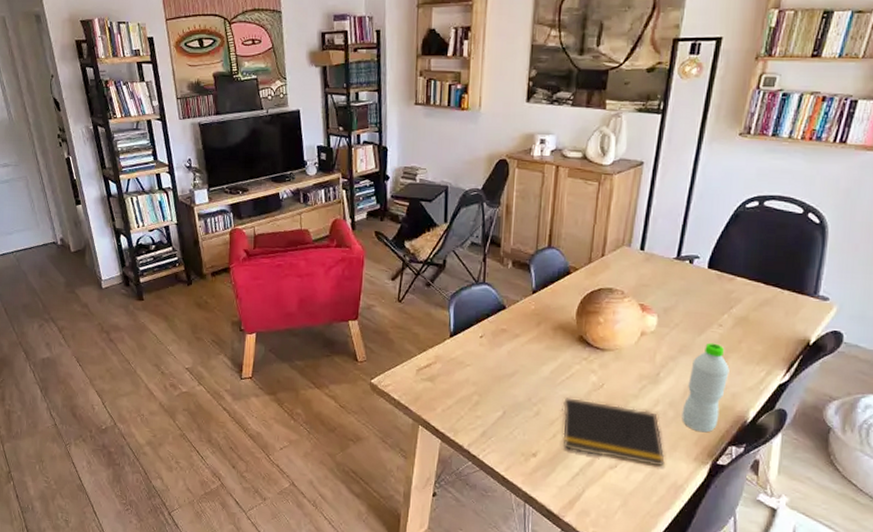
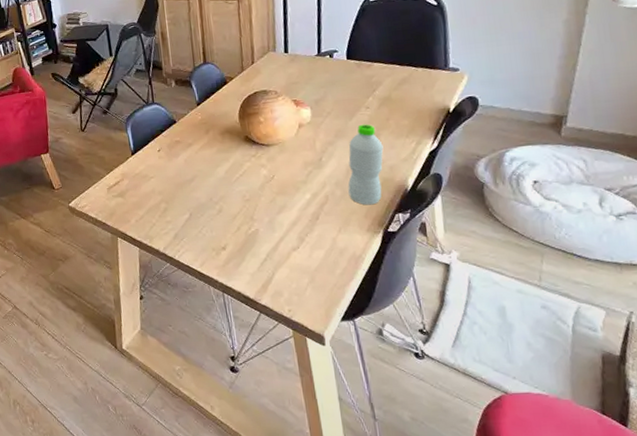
notepad: present [562,397,666,467] -> none [240,192,342,242]

